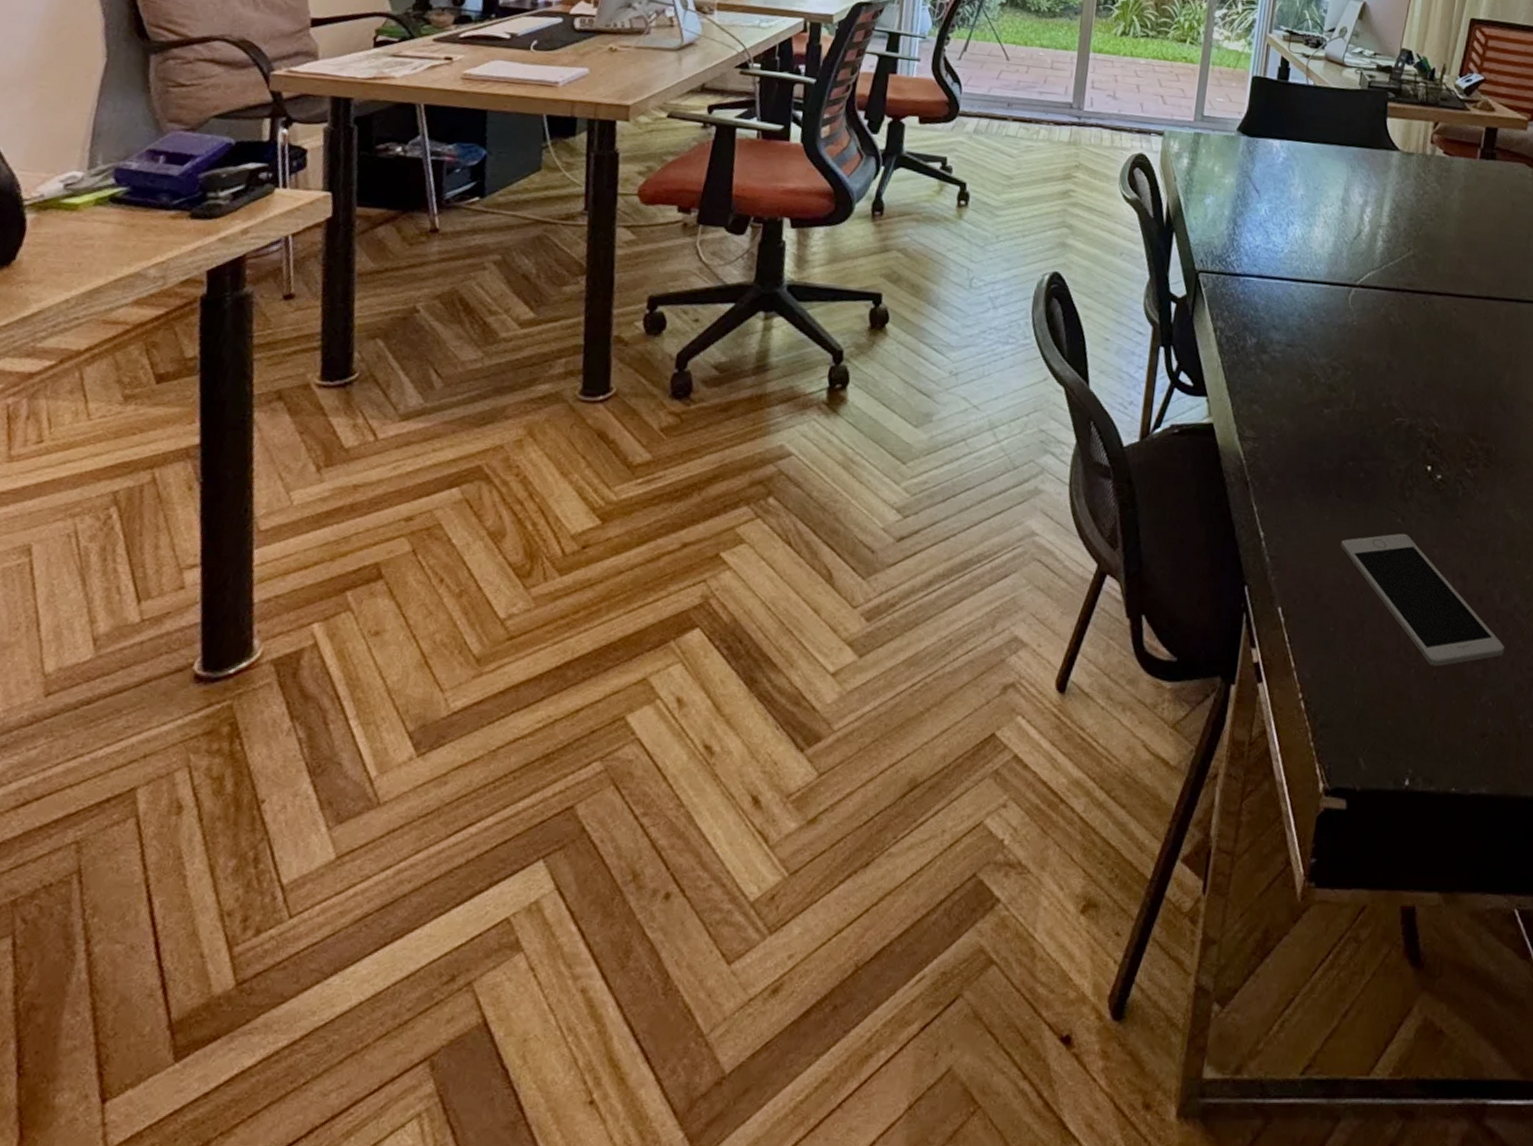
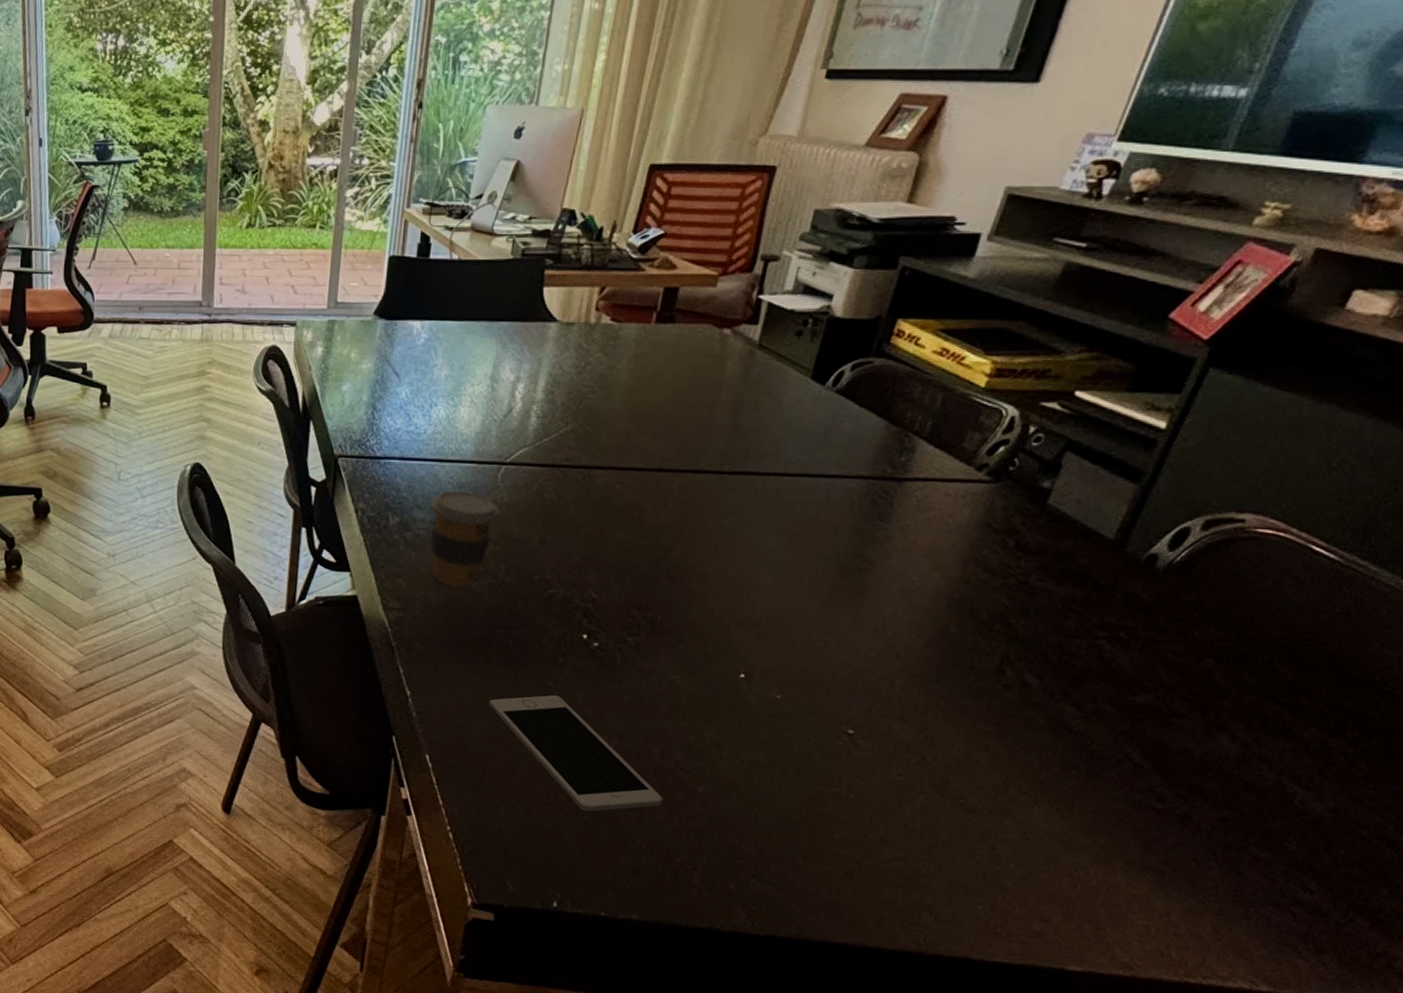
coffee cup: none [1285,311,1351,416] -> present [430,490,501,588]

